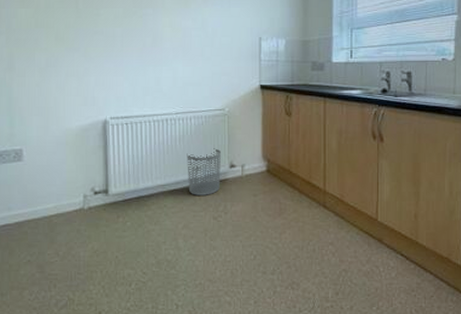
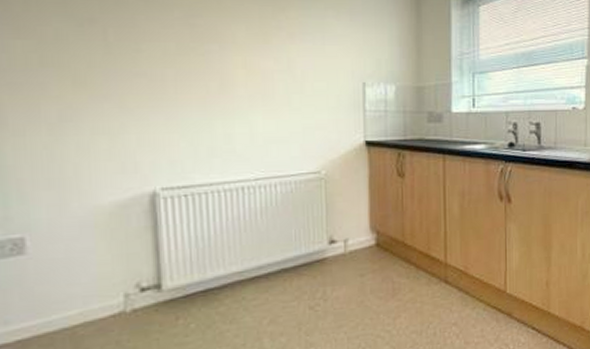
waste bin: present [187,148,221,195] -> none [271,221,318,282]

